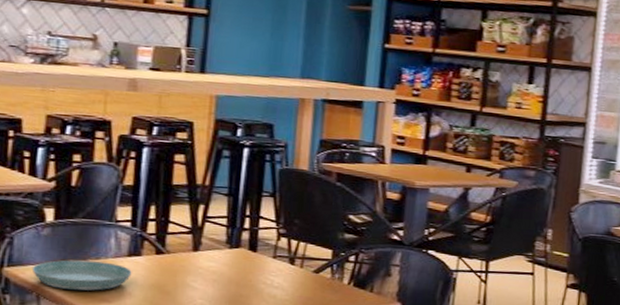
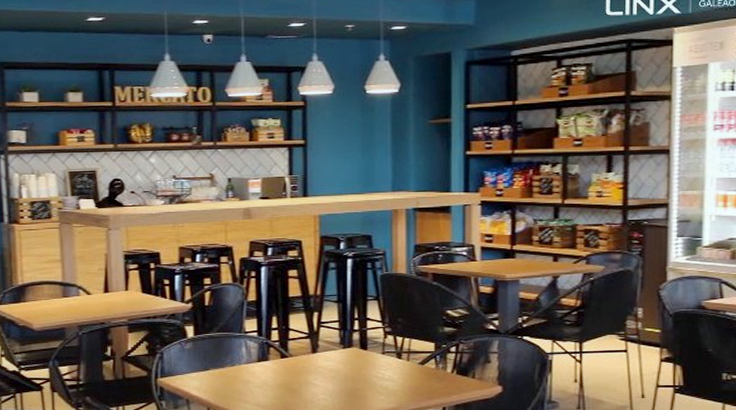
saucer: present [32,260,132,291] -> none [180,368,262,394]

